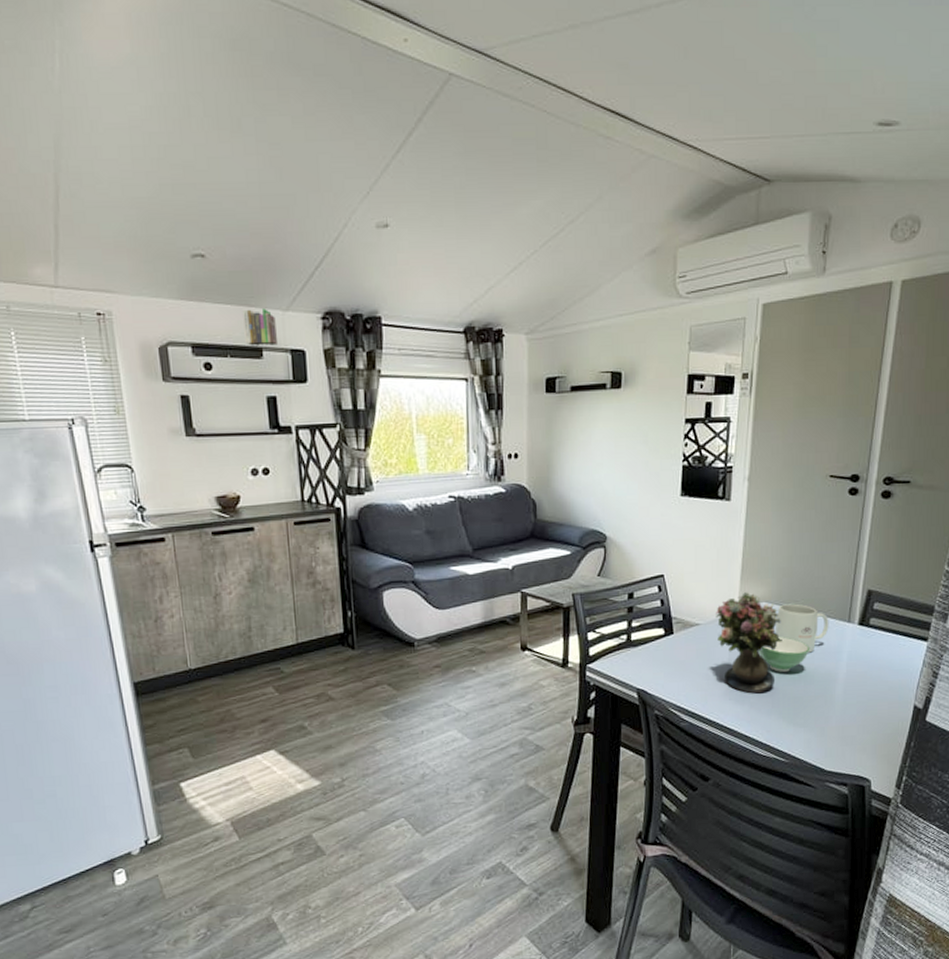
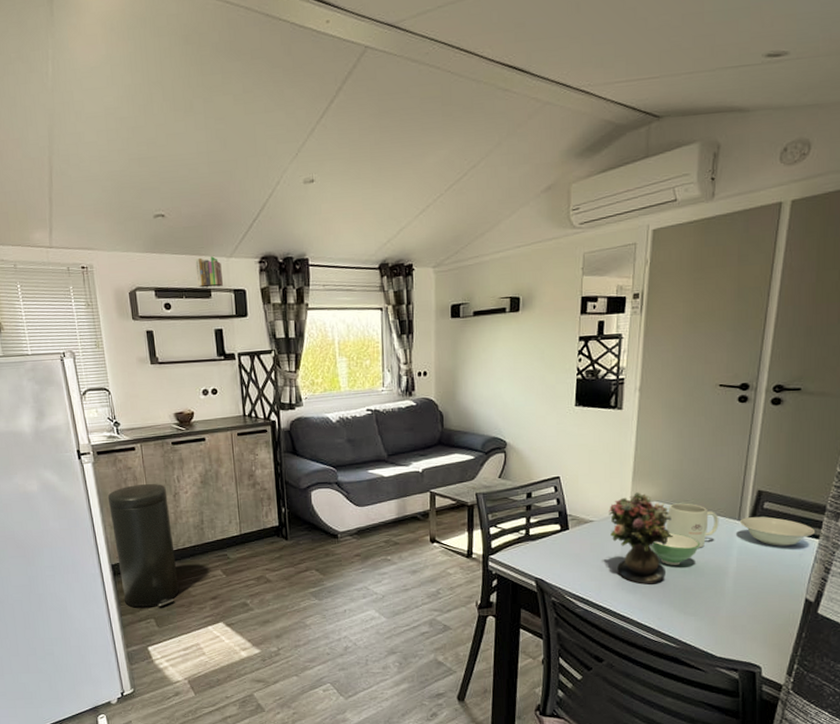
pedal bin: none [129,583,220,736] -> present [107,484,179,609]
bowl: none [849,618,924,650] -> present [739,517,816,546]

